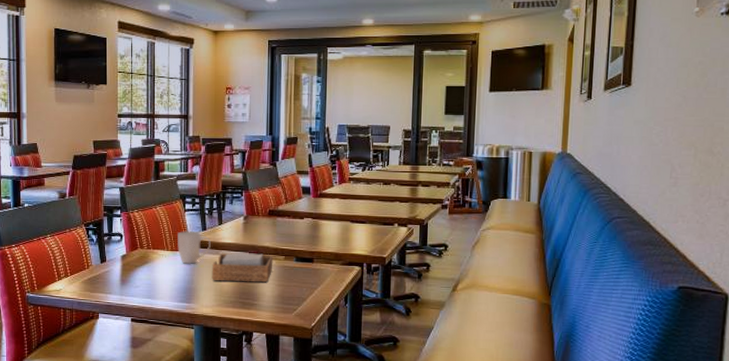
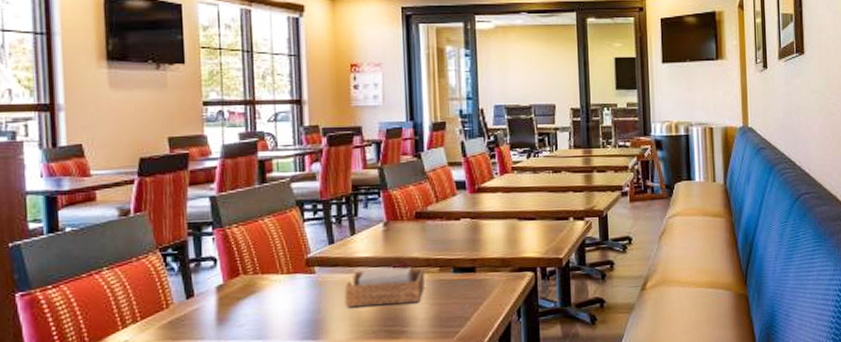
mug: present [177,230,211,265] -> none [295,246,342,290]

